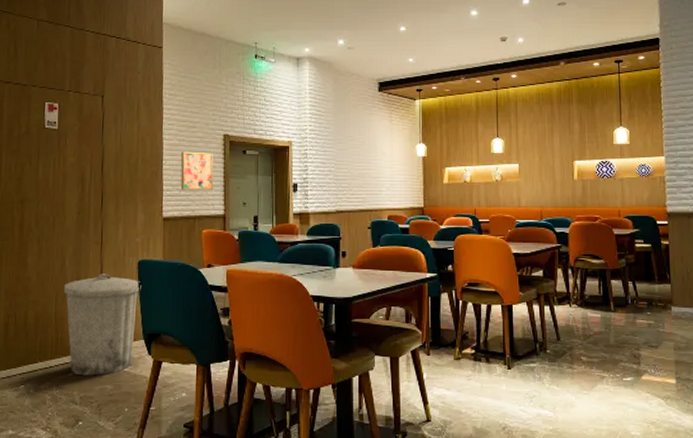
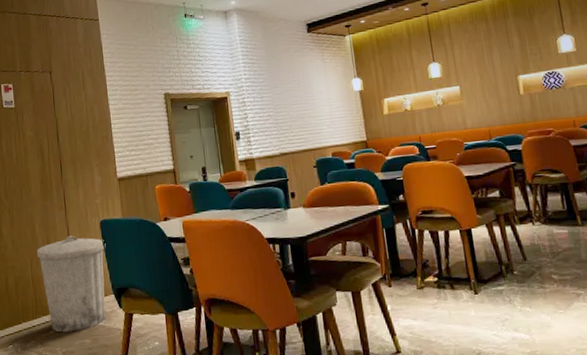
wall art: present [180,151,214,191] -> none [127,112,161,151]

